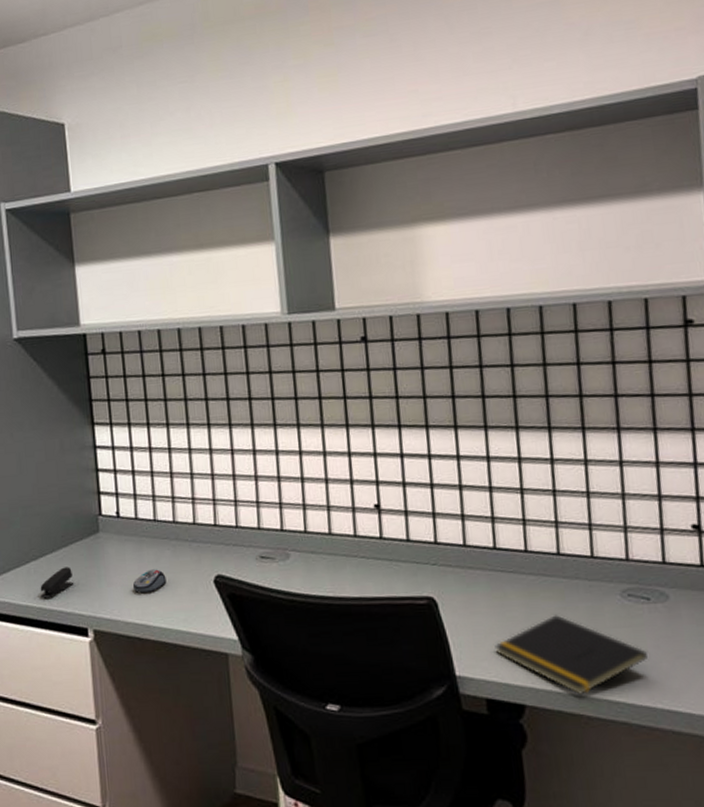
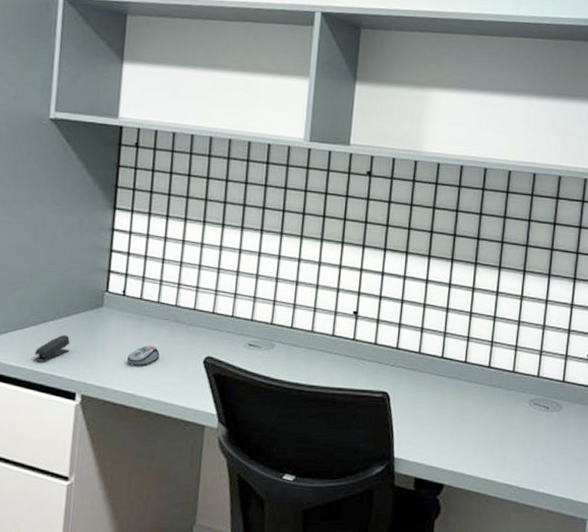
notepad: present [495,615,648,695] -> none [428,414,541,478]

